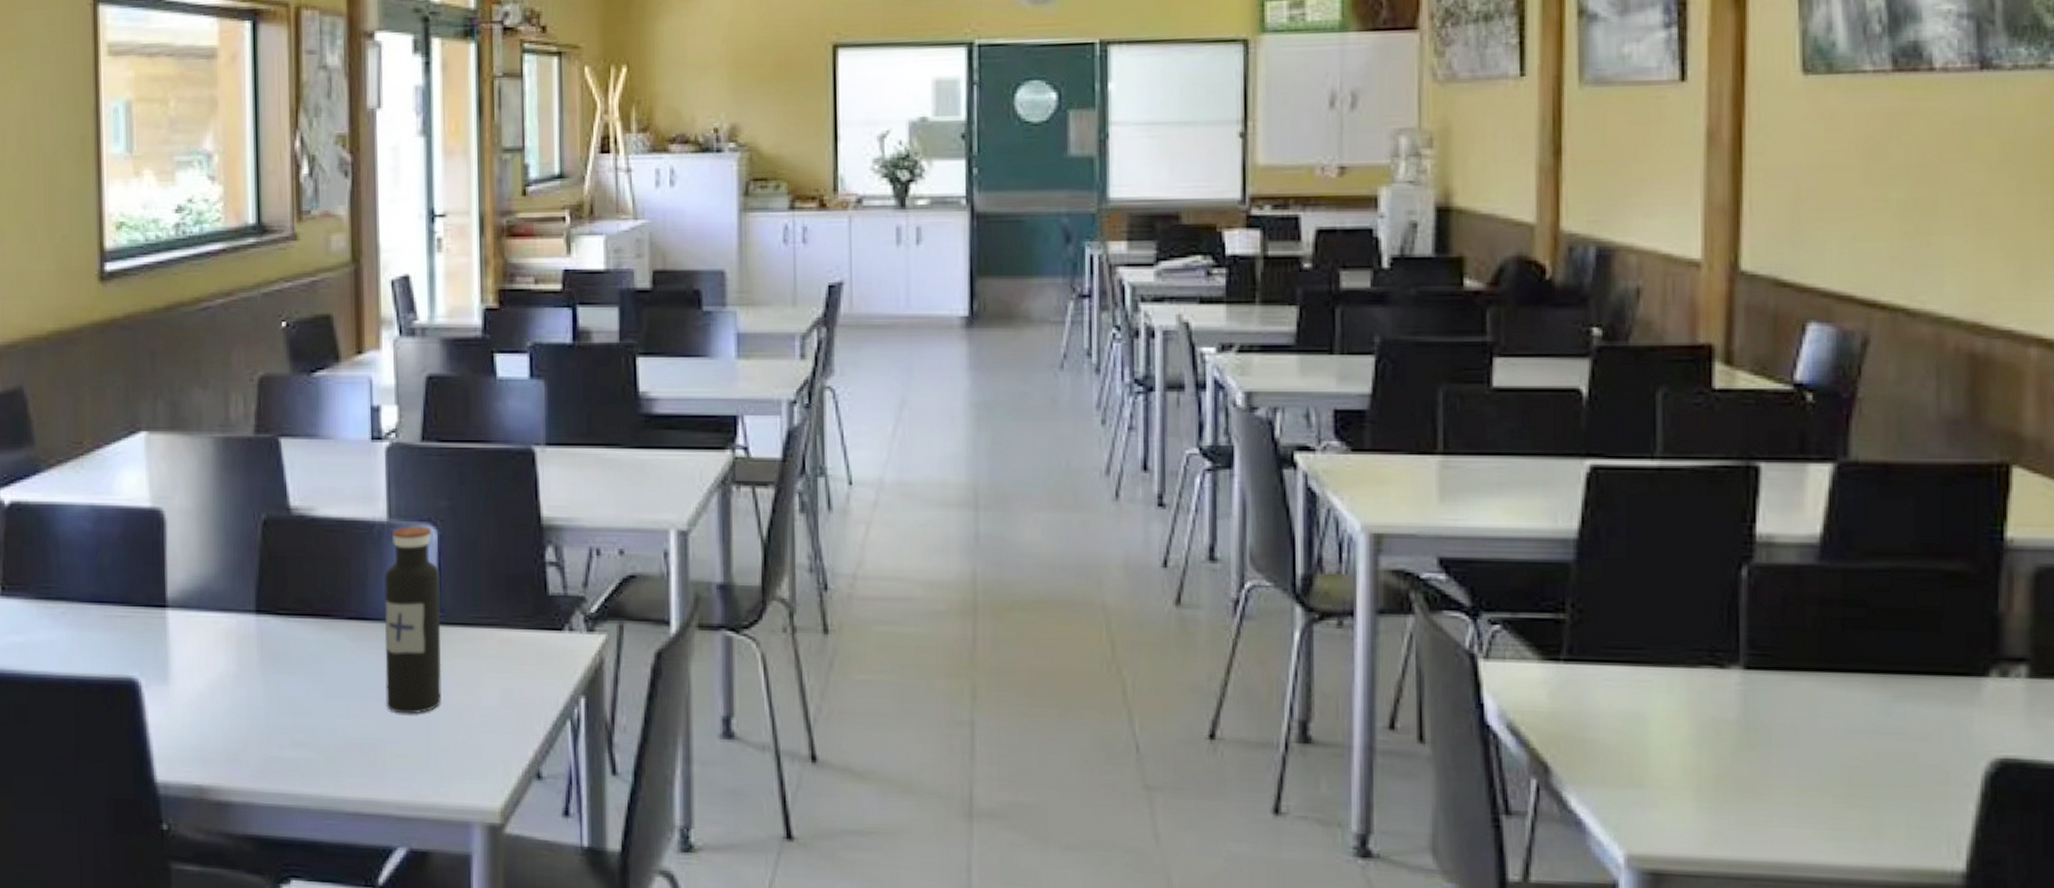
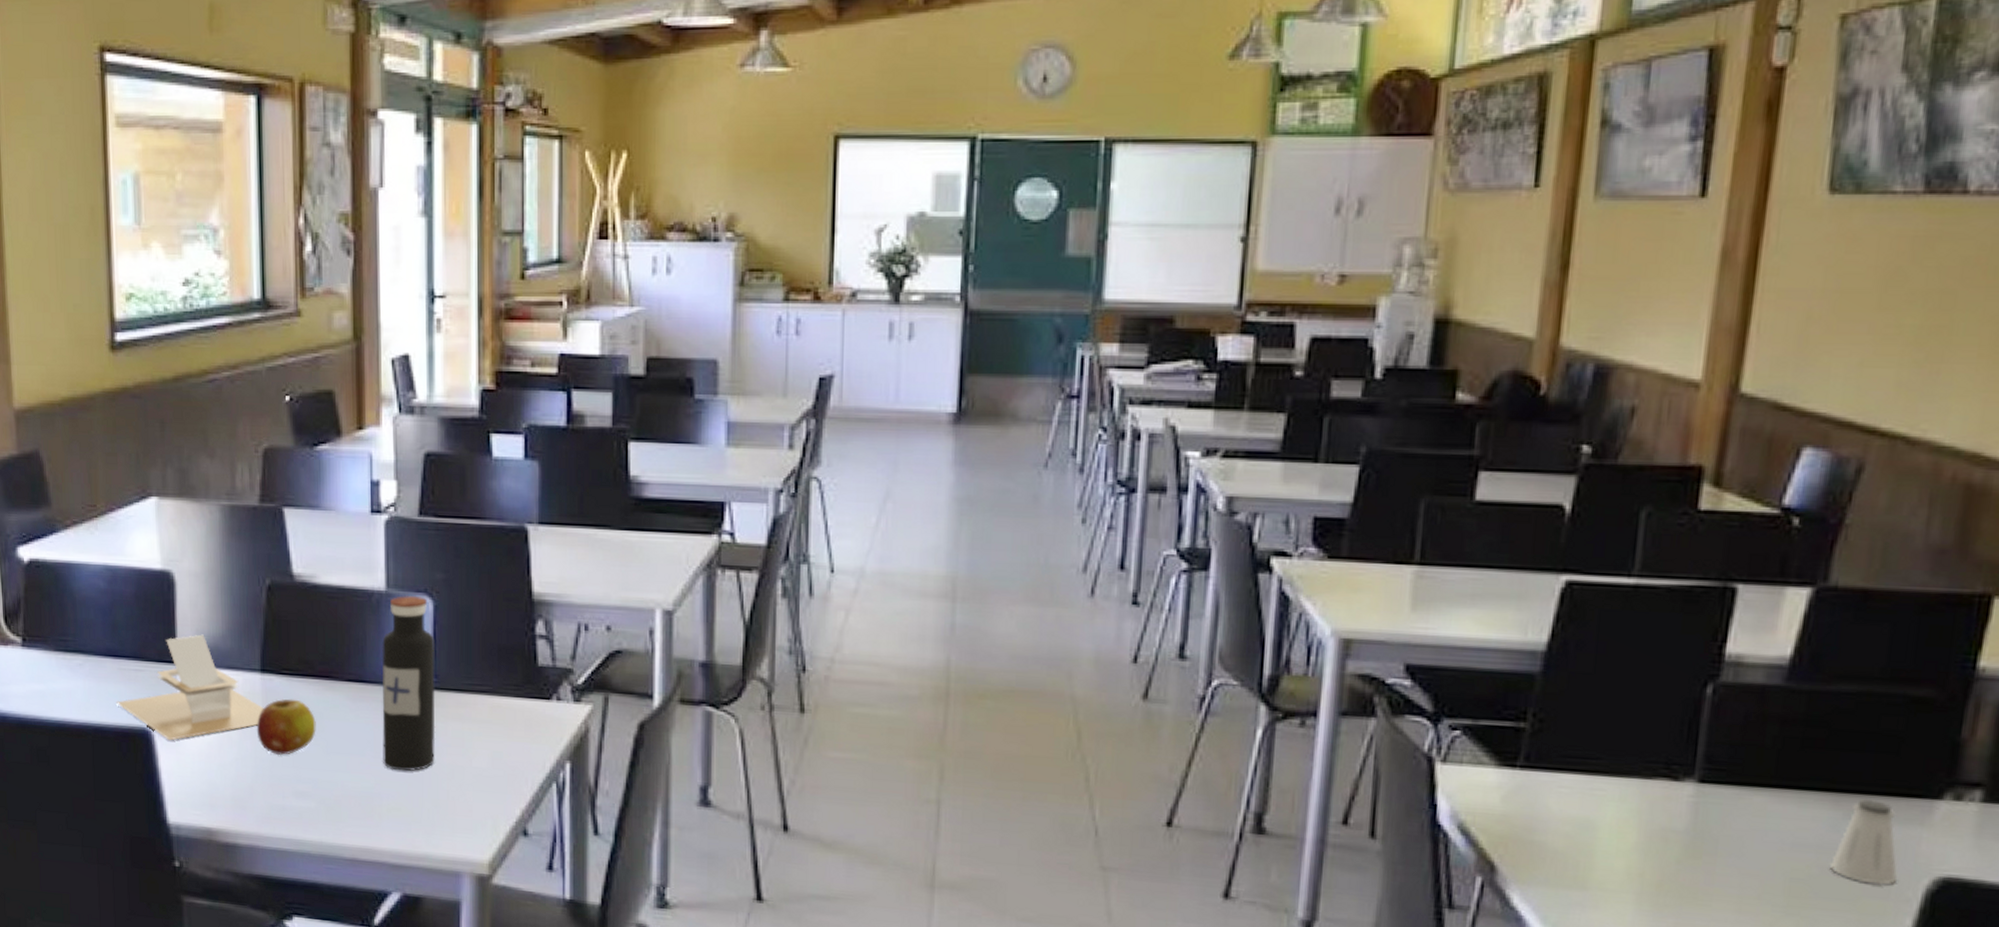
napkin holder: none [100,575,259,692] -> present [115,634,264,741]
fruit: none [251,640,315,703] -> present [256,698,316,756]
saltshaker: none [1884,678,1955,769] -> present [1829,798,1898,885]

